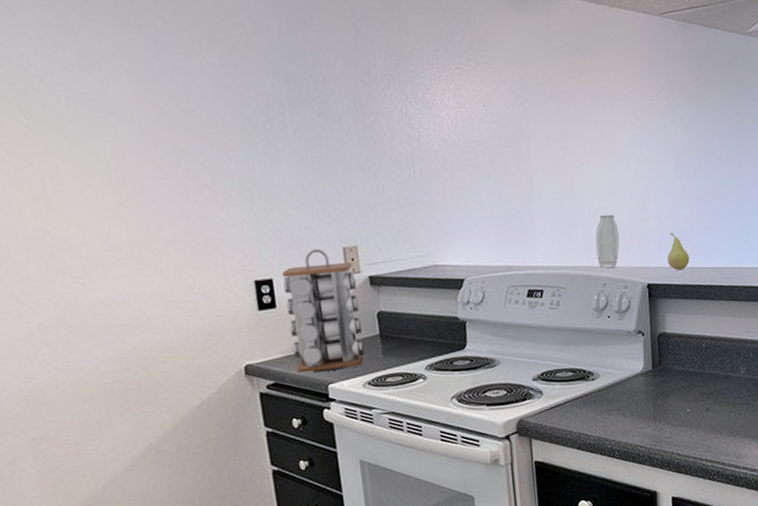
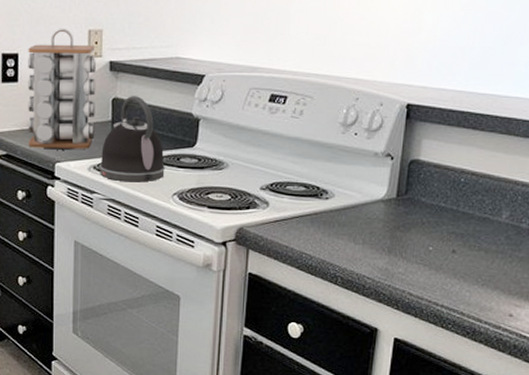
kettle: none [373,307,440,393] -> present [99,96,165,182]
vase: present [595,214,620,269] -> none [353,22,384,82]
fruit: present [667,232,690,271] -> none [435,49,463,93]

